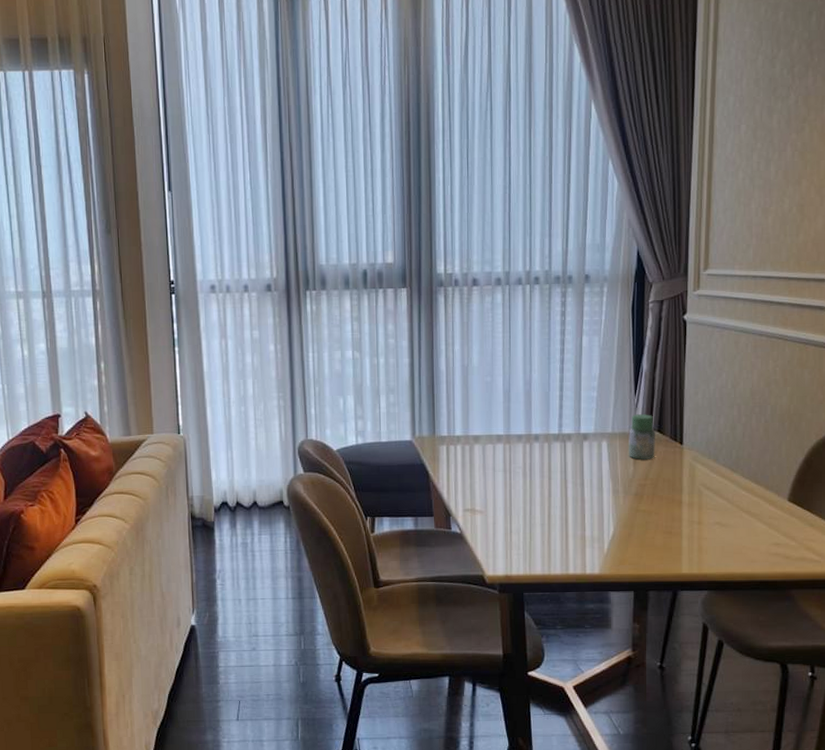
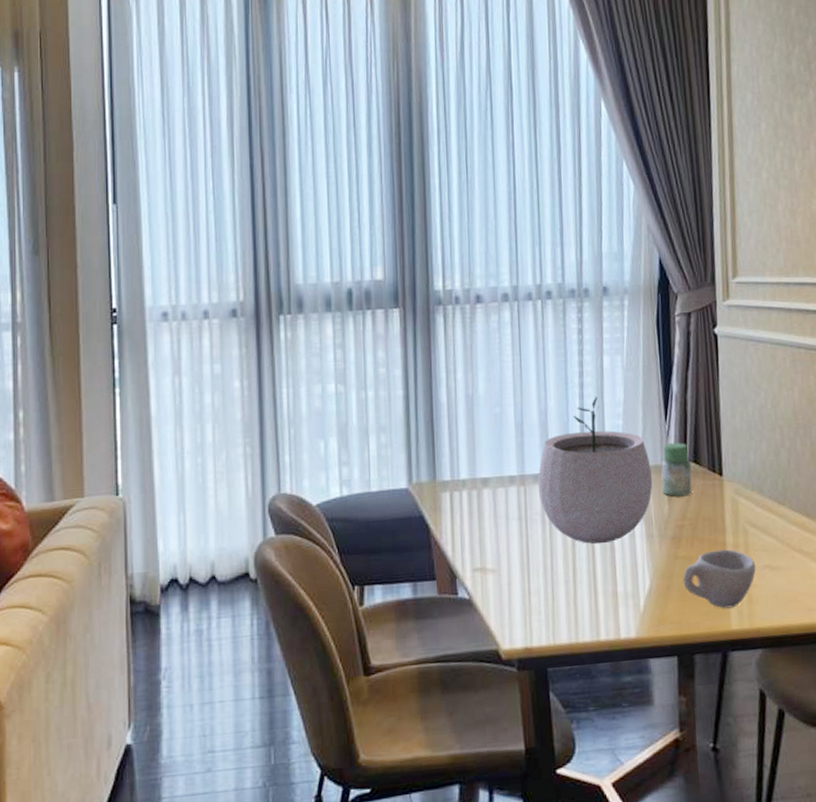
plant pot: none [521,371,621,496] -> present [538,397,653,544]
cup: none [642,507,707,556] -> present [683,549,756,609]

